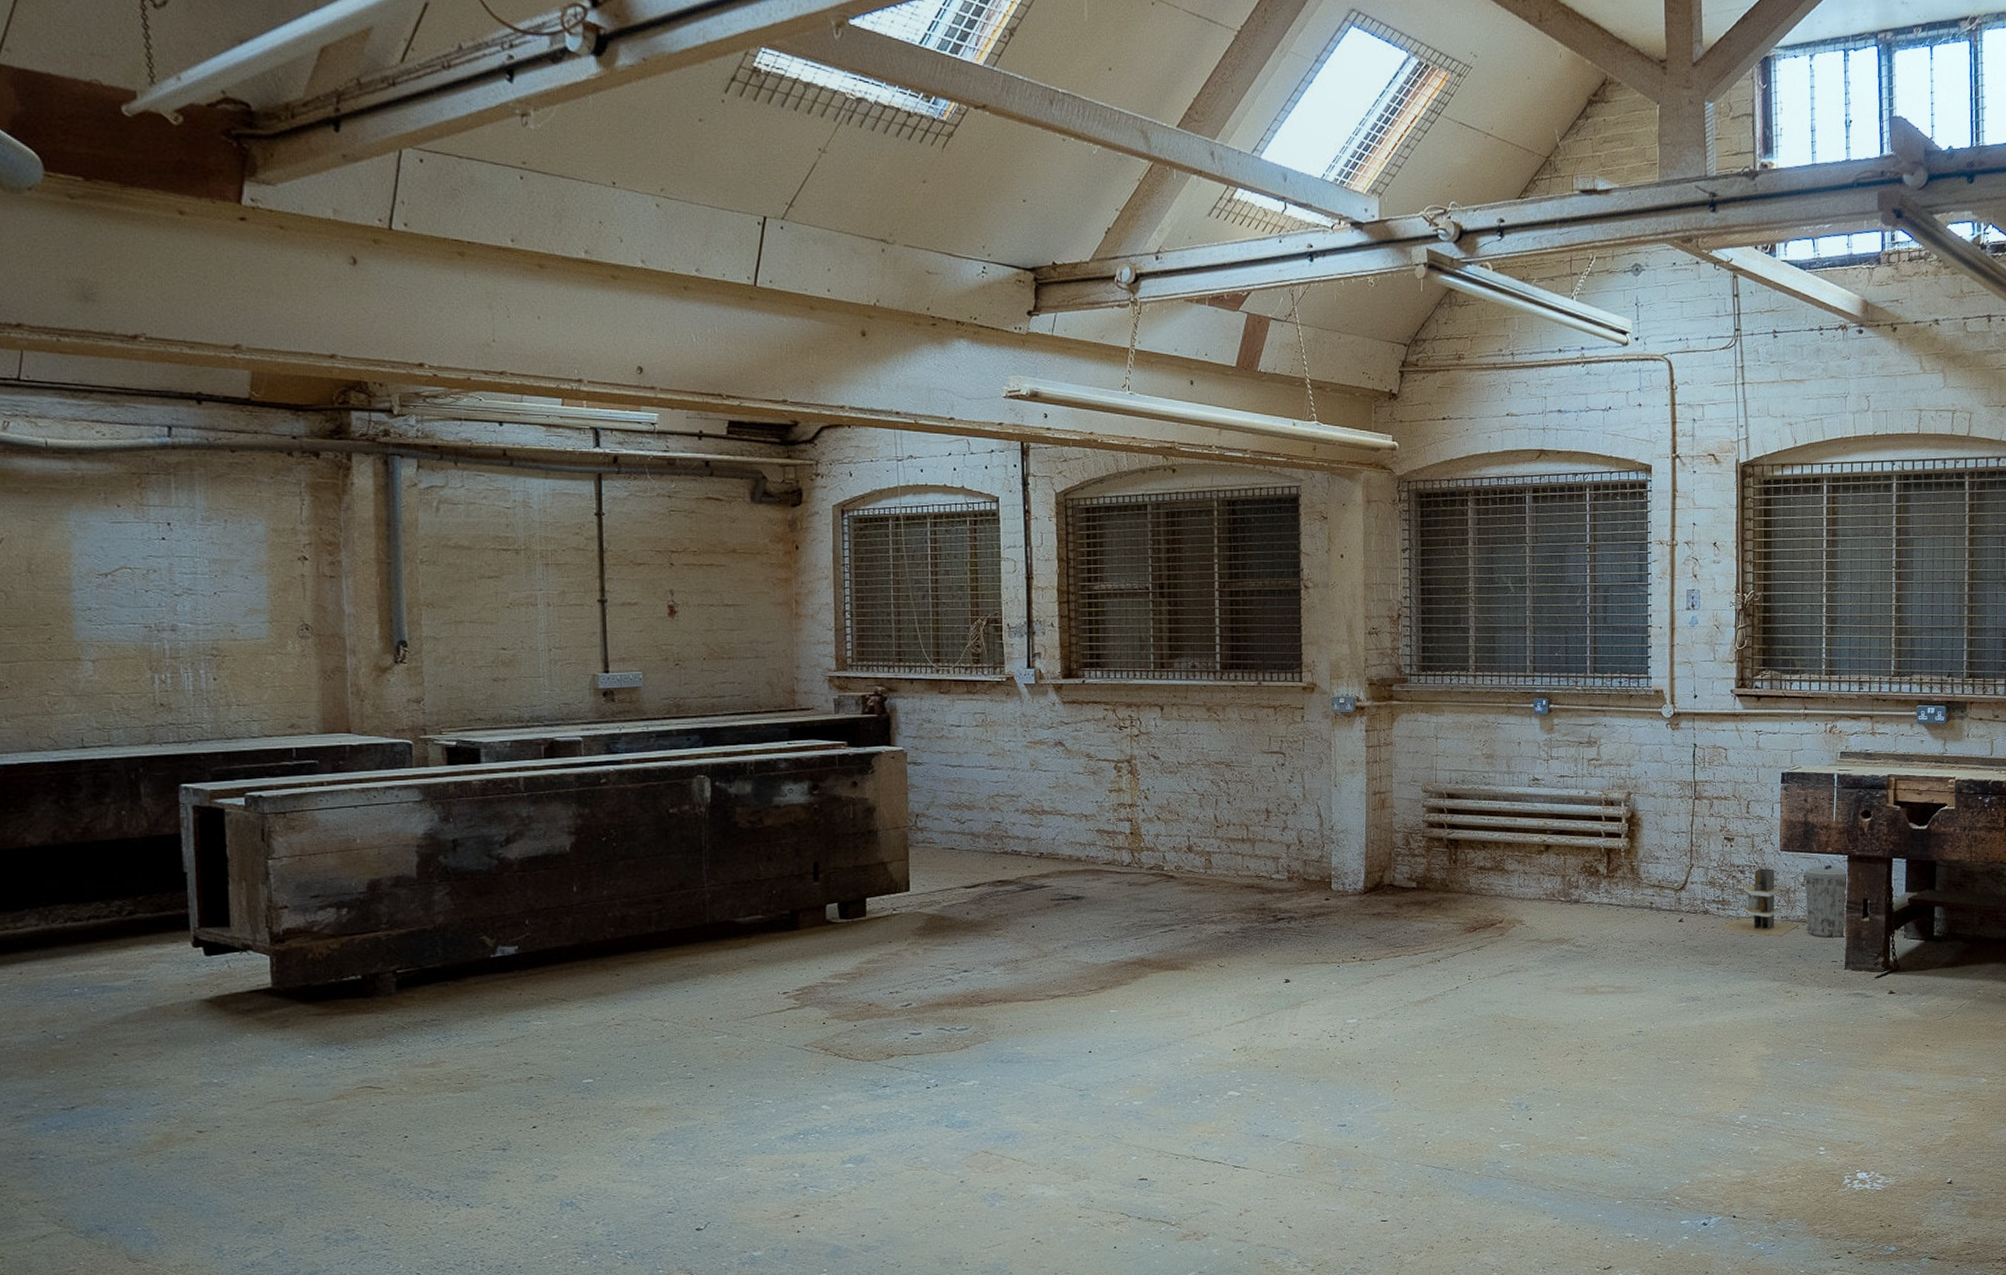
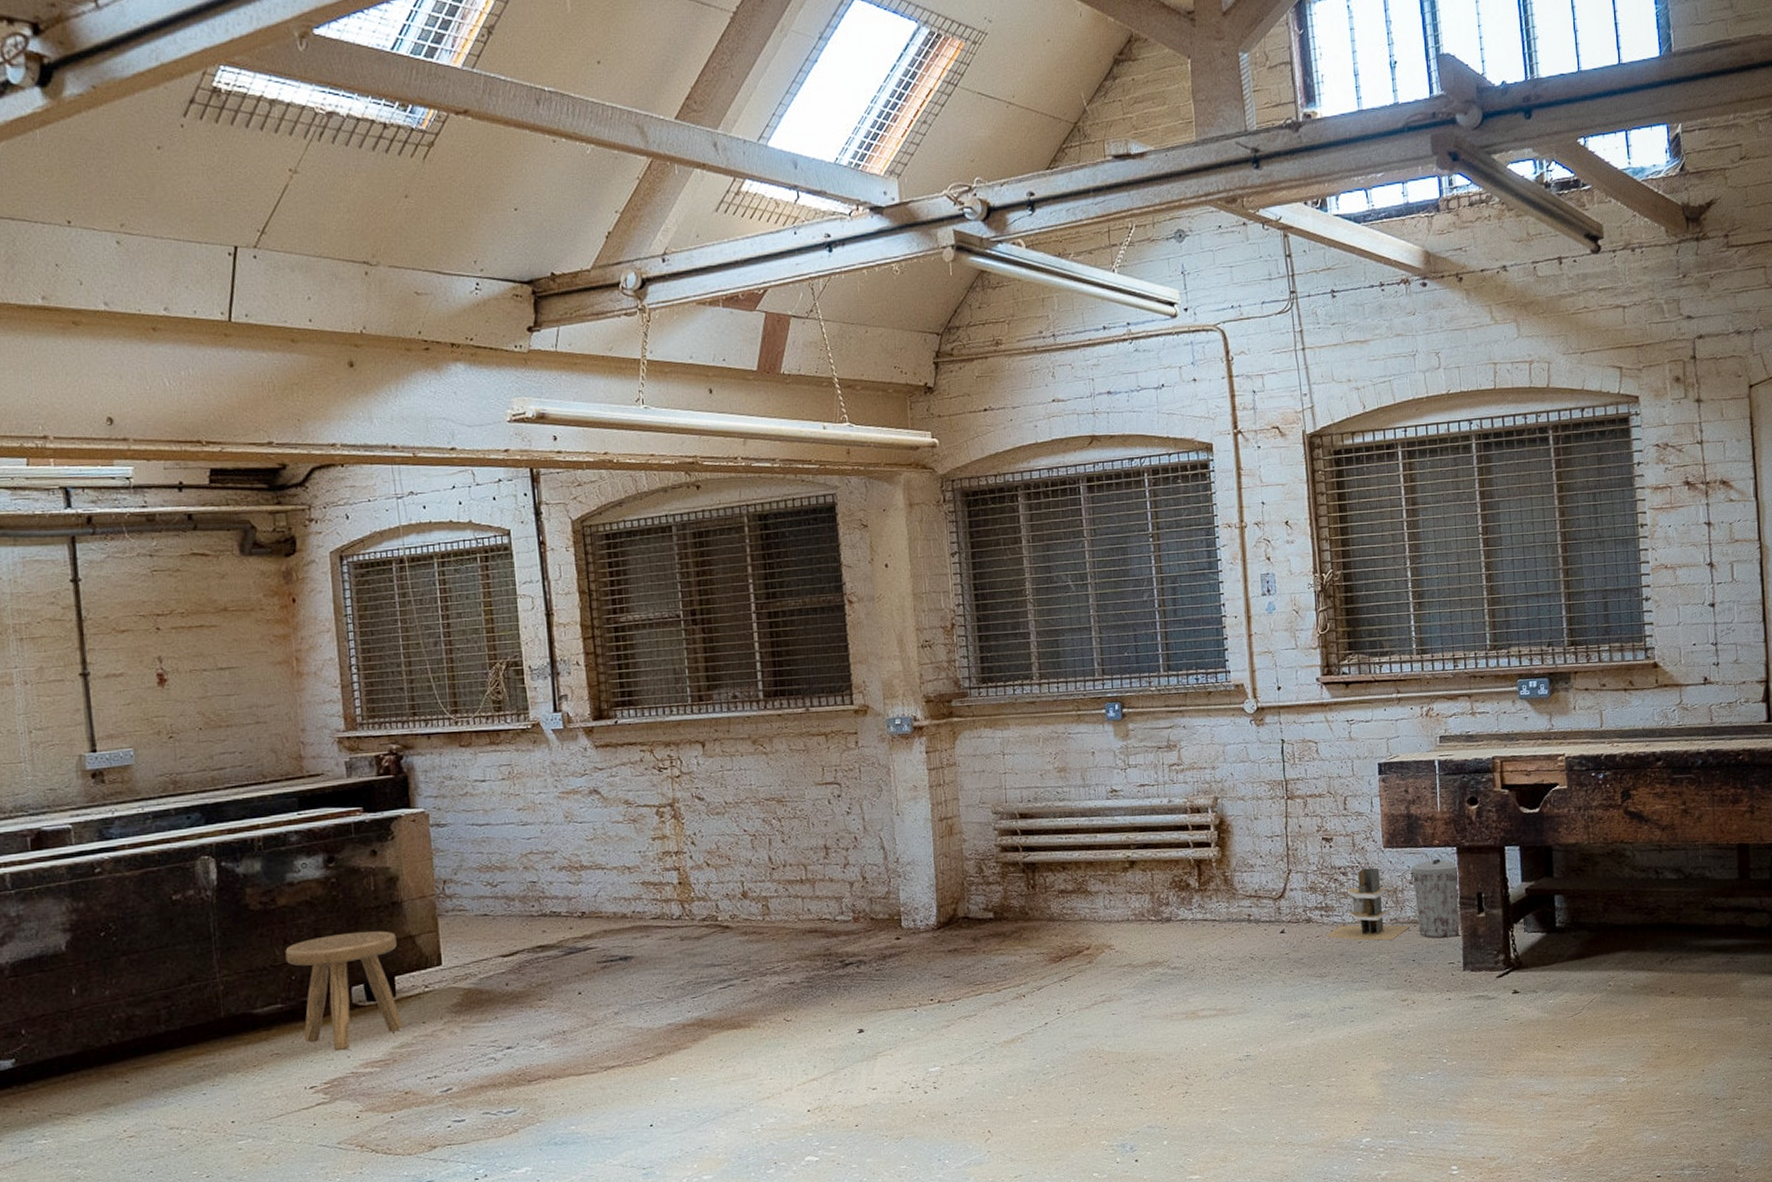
stool: none [768,855,870,962] -> present [285,931,403,1052]

